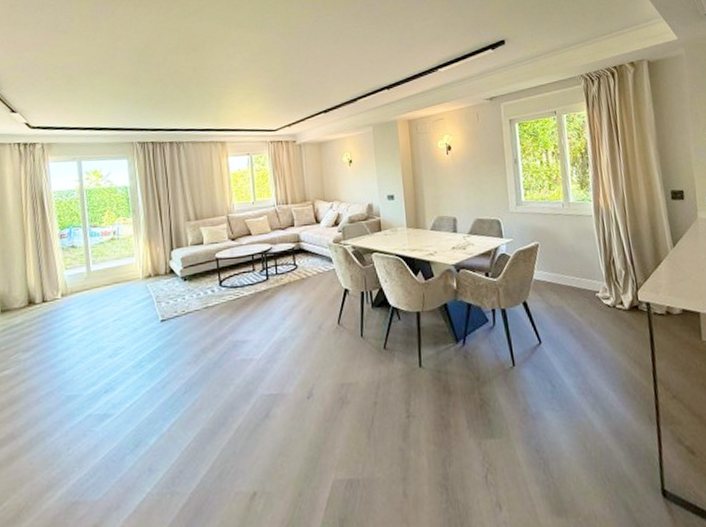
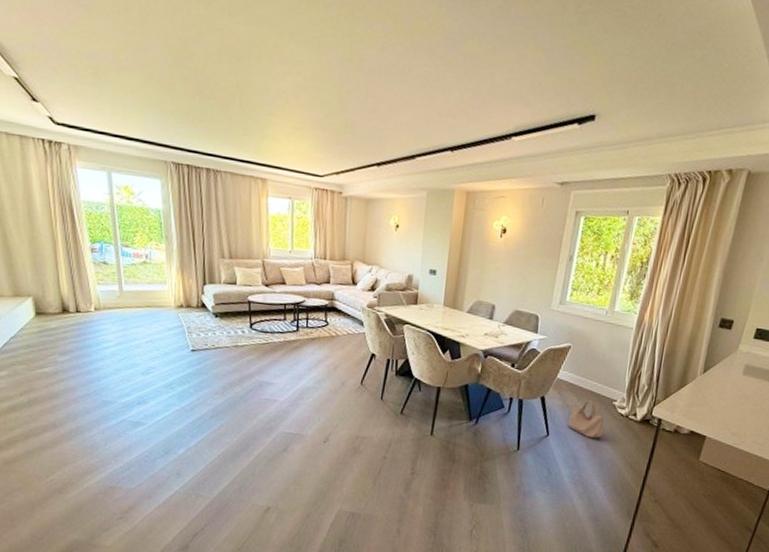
handbag: none [556,296,597,338] -> present [567,400,605,439]

